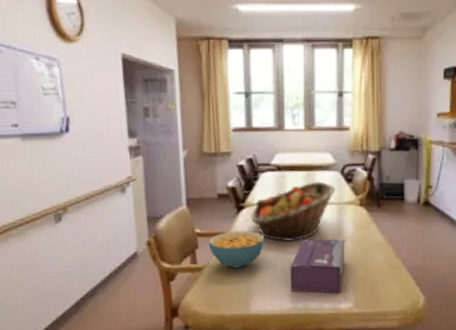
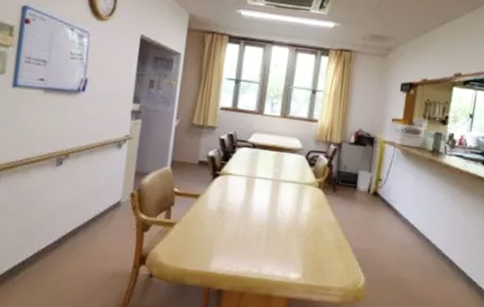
cereal bowl: present [208,230,265,268] -> none [183,194,233,228]
fruit basket: present [251,181,336,243] -> none [223,161,300,212]
tissue box: present [289,239,345,294] -> none [247,210,302,264]

